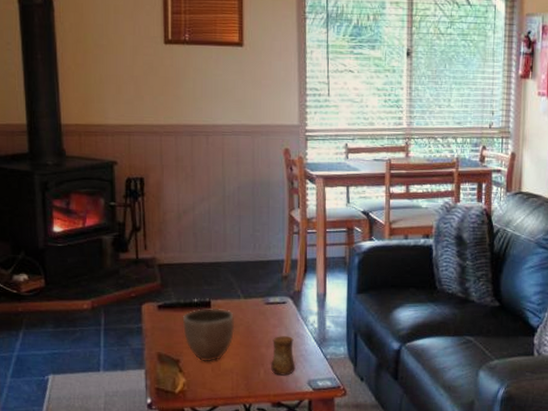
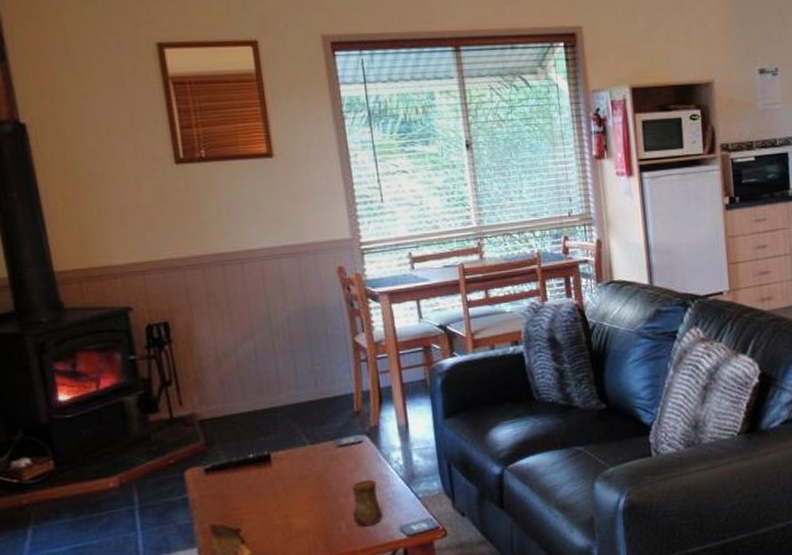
decorative bowl: present [182,308,235,362] -> none [237,460,305,527]

